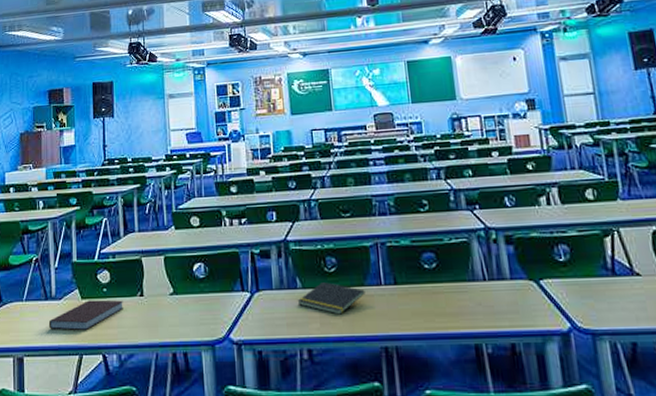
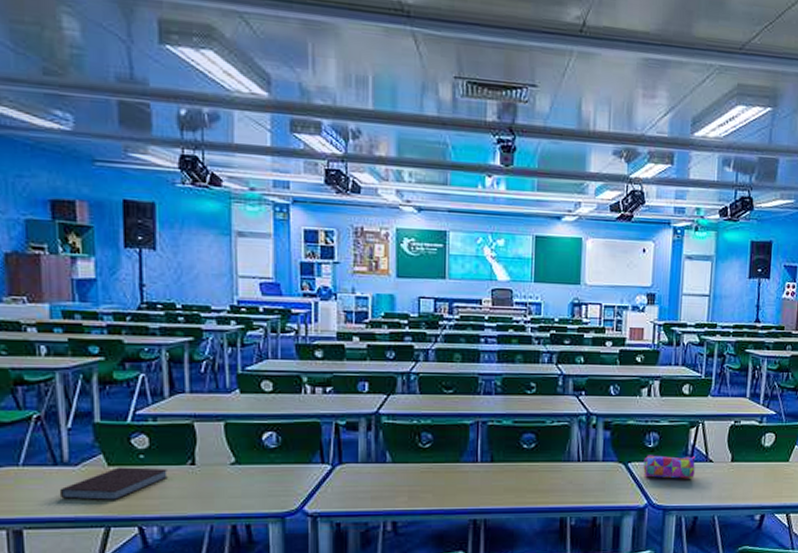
notepad: present [297,282,365,315] -> none [385,458,460,489]
pencil case: none [557,269,622,297] -> present [643,455,696,479]

